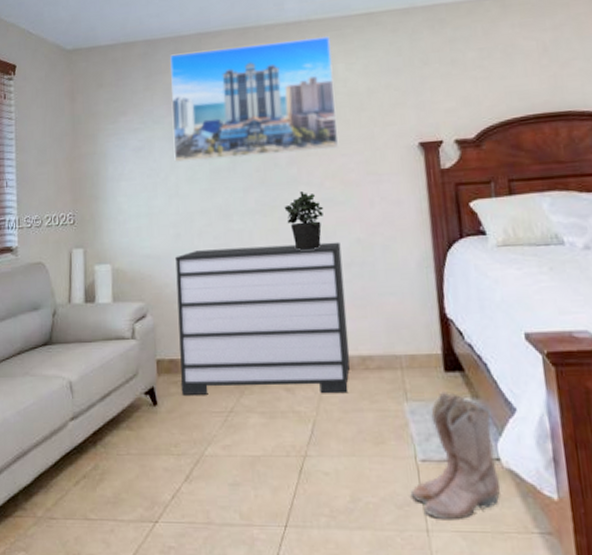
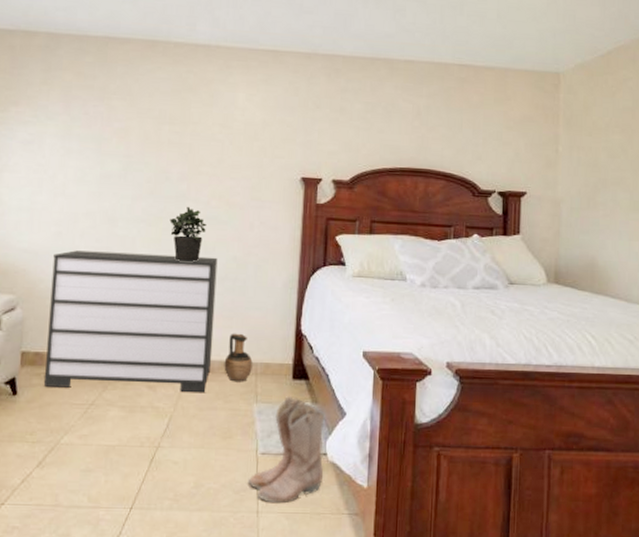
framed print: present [170,35,339,162] -> none [64,52,237,172]
ceramic jug: none [363,323,397,379] -> present [224,333,253,382]

